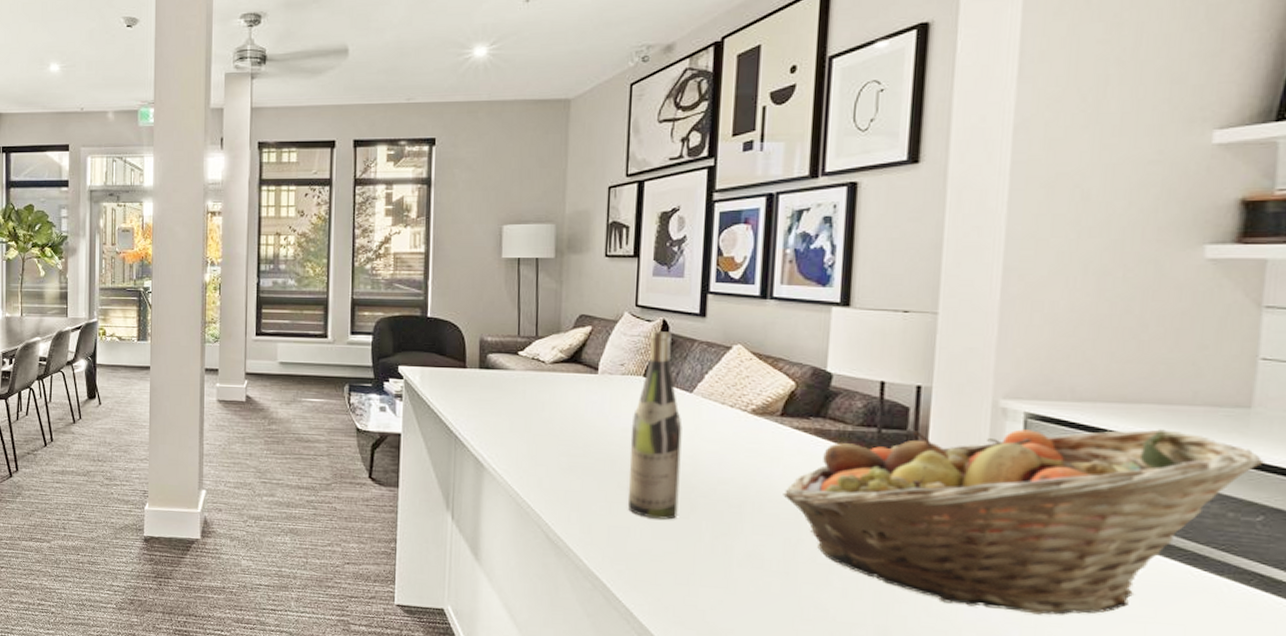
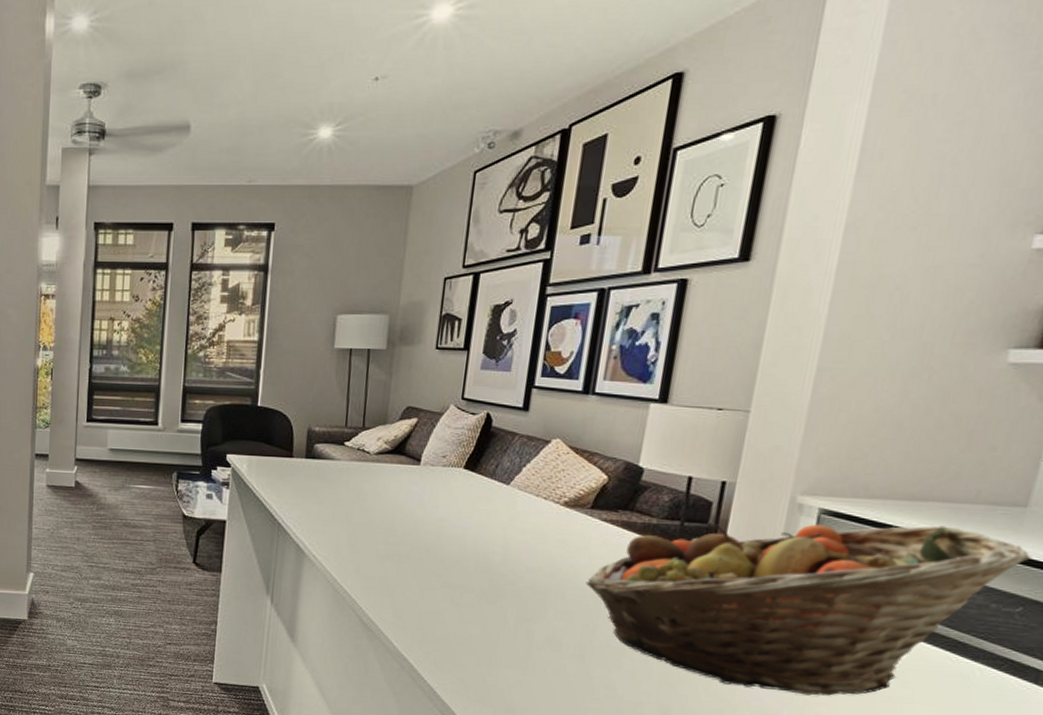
wine bottle: present [627,331,682,520] -> none [438,424,497,606]

